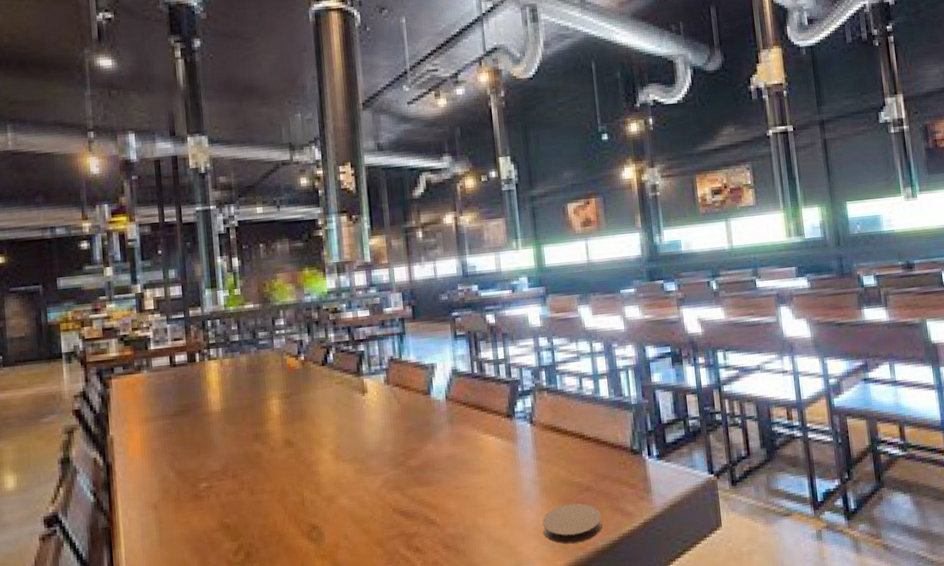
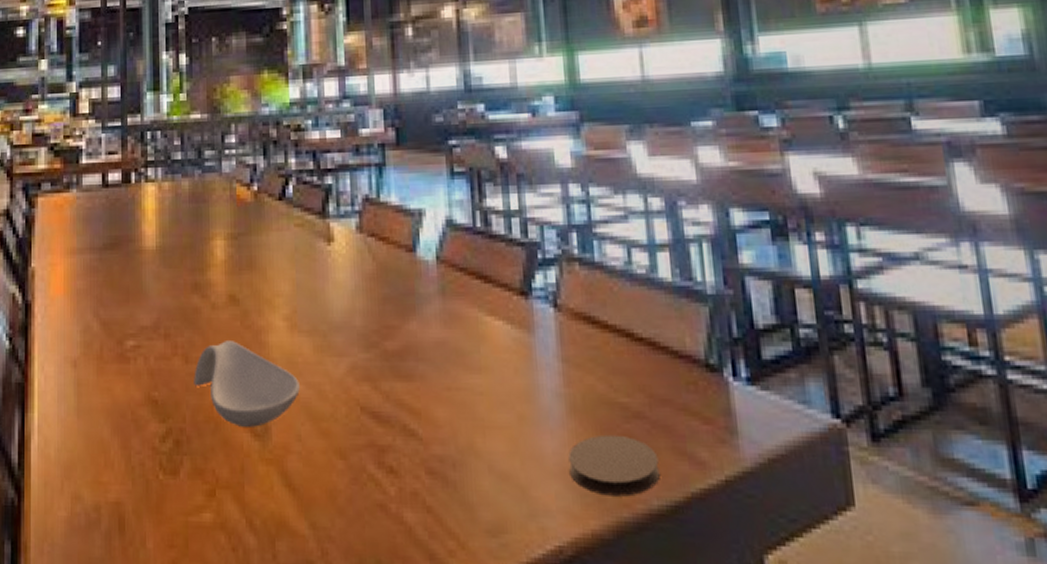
spoon rest: none [259,473,345,536] -> present [194,341,300,427]

